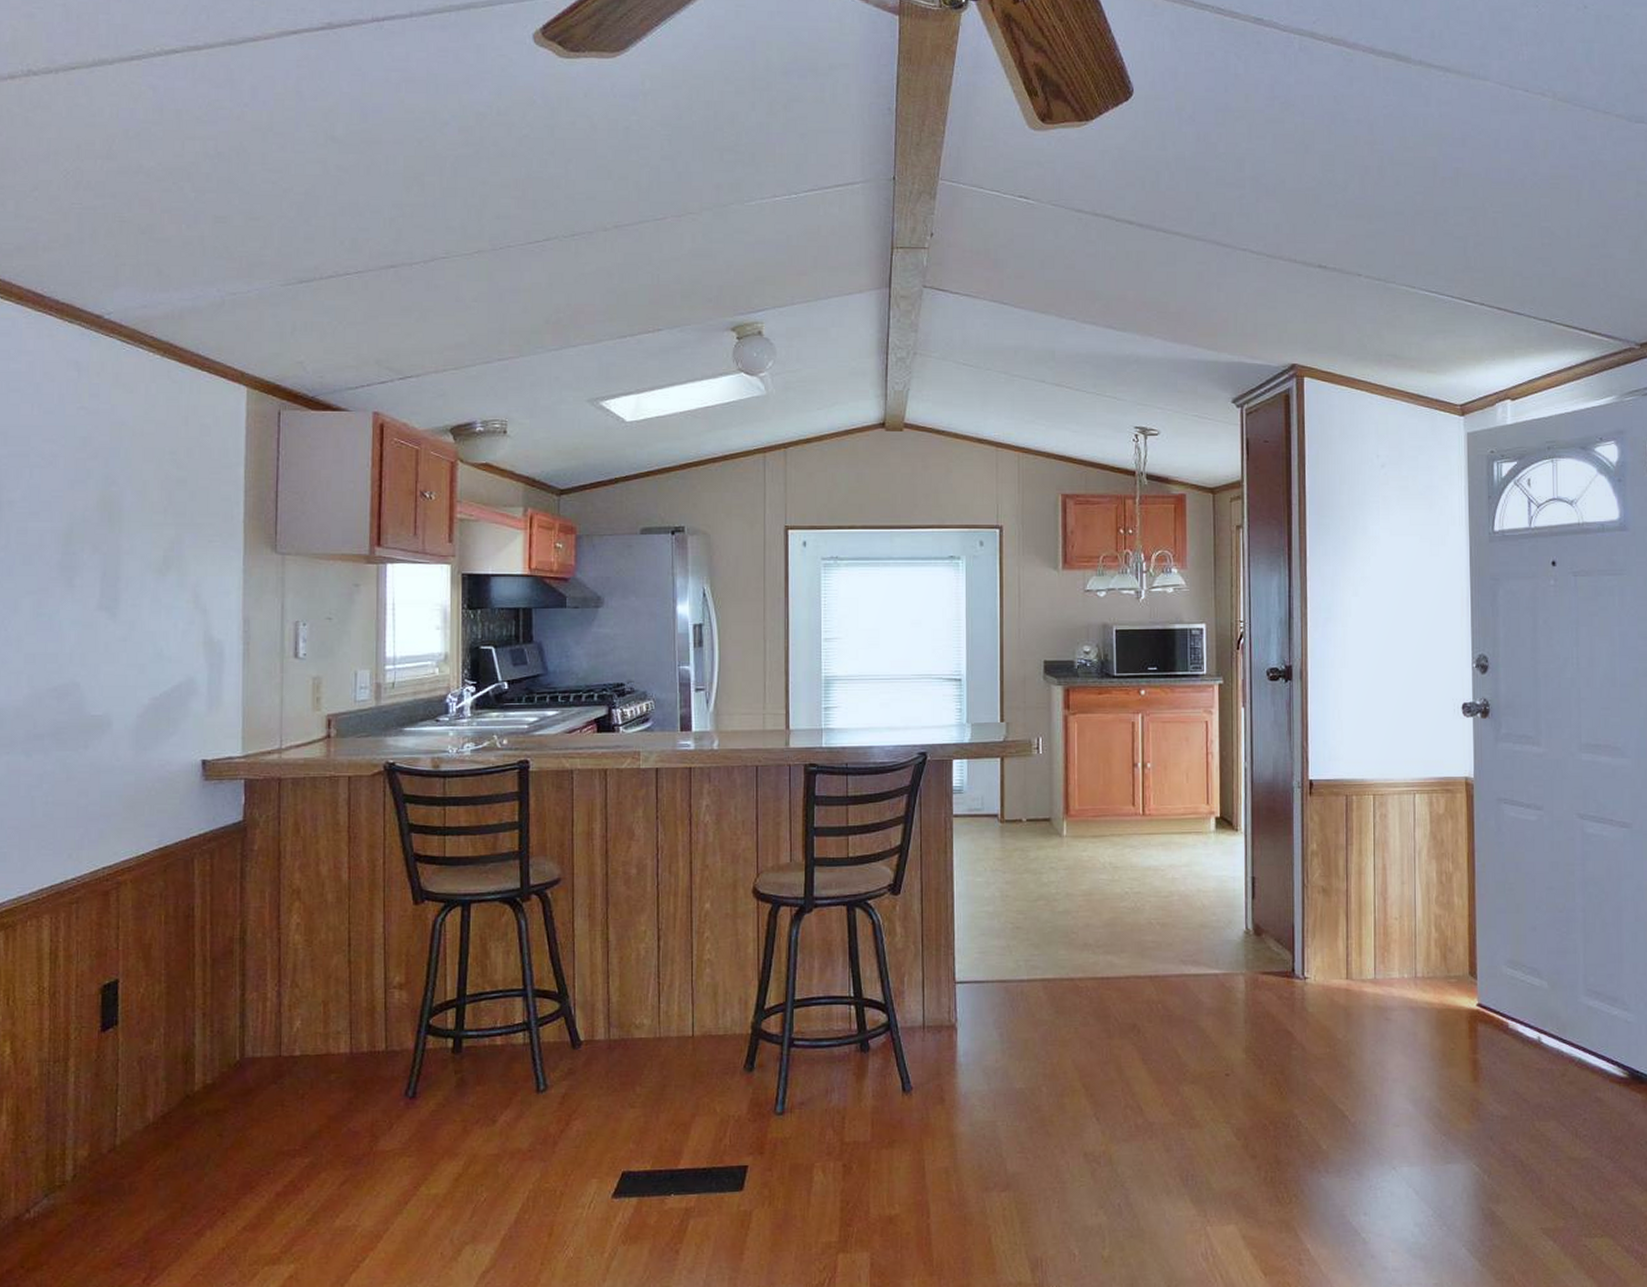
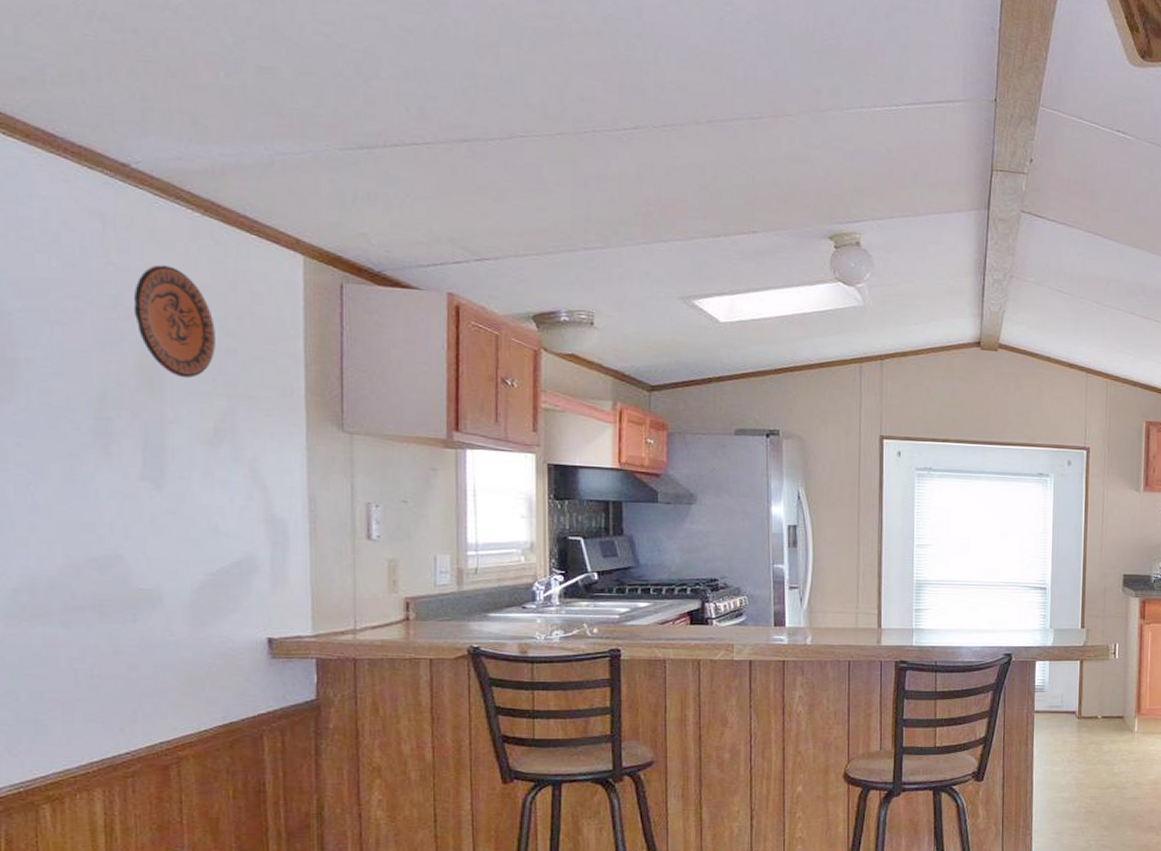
decorative plate: none [99,406,168,511] -> present [133,265,215,379]

